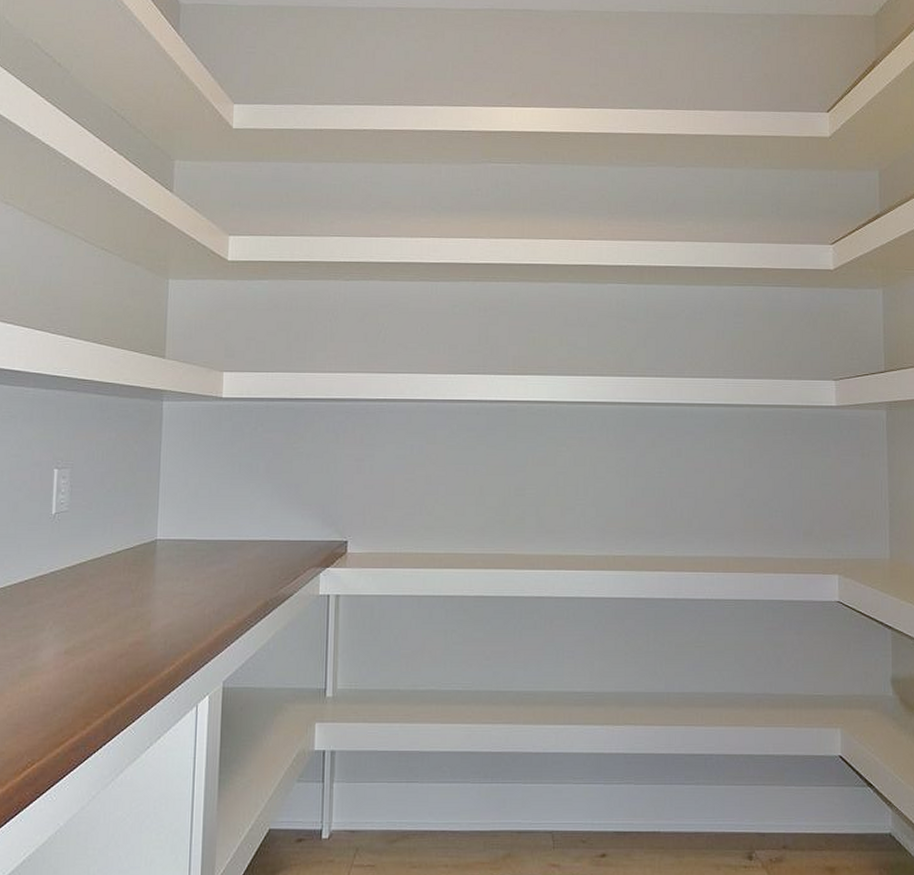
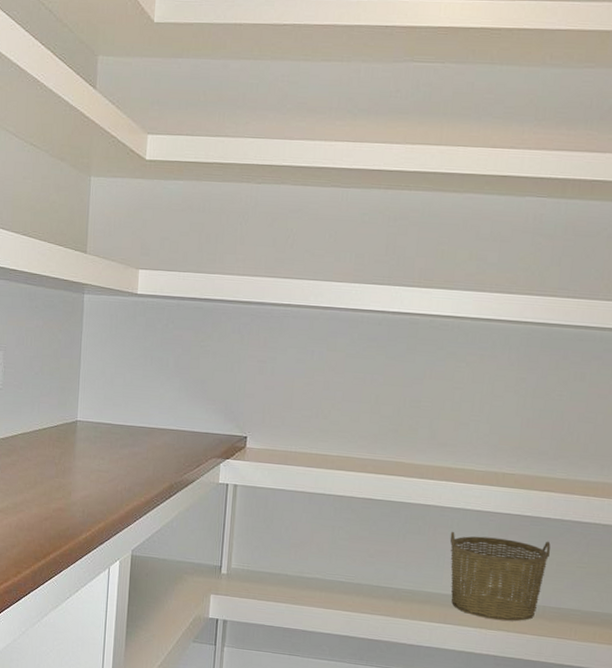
basket: none [567,622,667,714] -> present [449,531,551,622]

